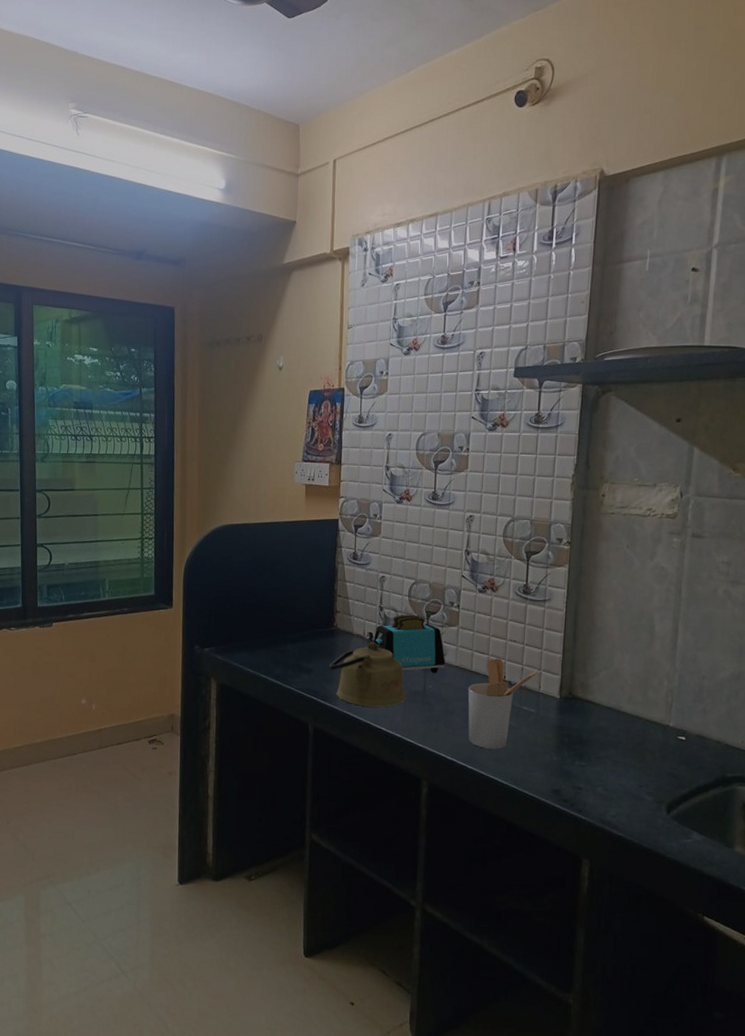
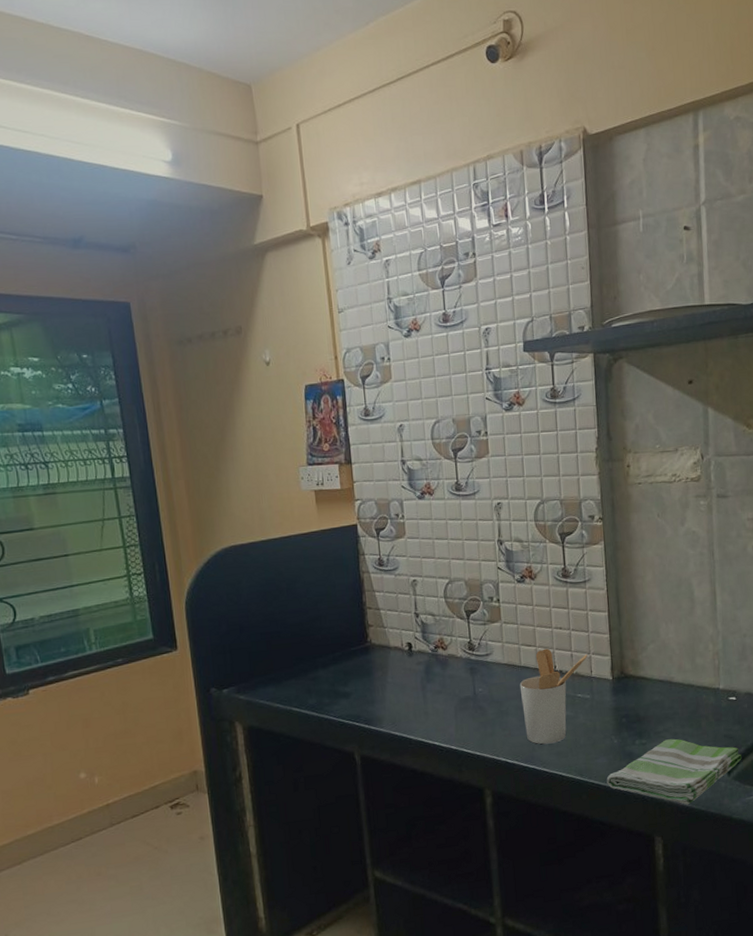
kettle: present [329,641,406,707] -> none [368,652,456,724]
toaster: present [373,614,446,673] -> none [413,616,493,678]
dish towel: none [541,766,684,835] -> present [606,738,742,805]

